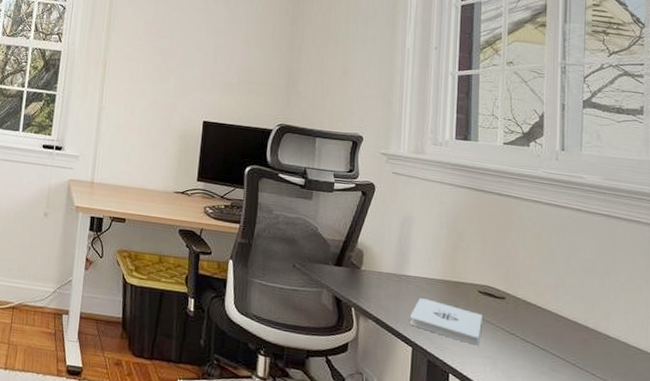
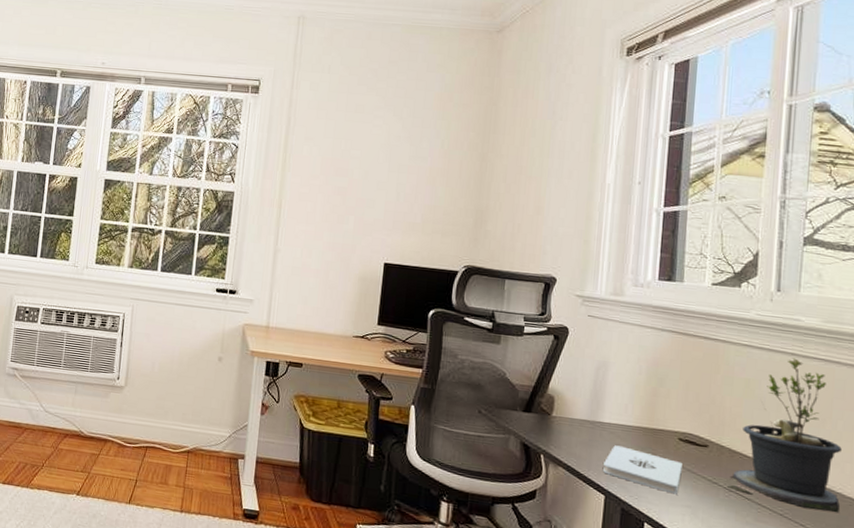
potted plant: none [524,213,625,362] -> present [727,358,842,513]

